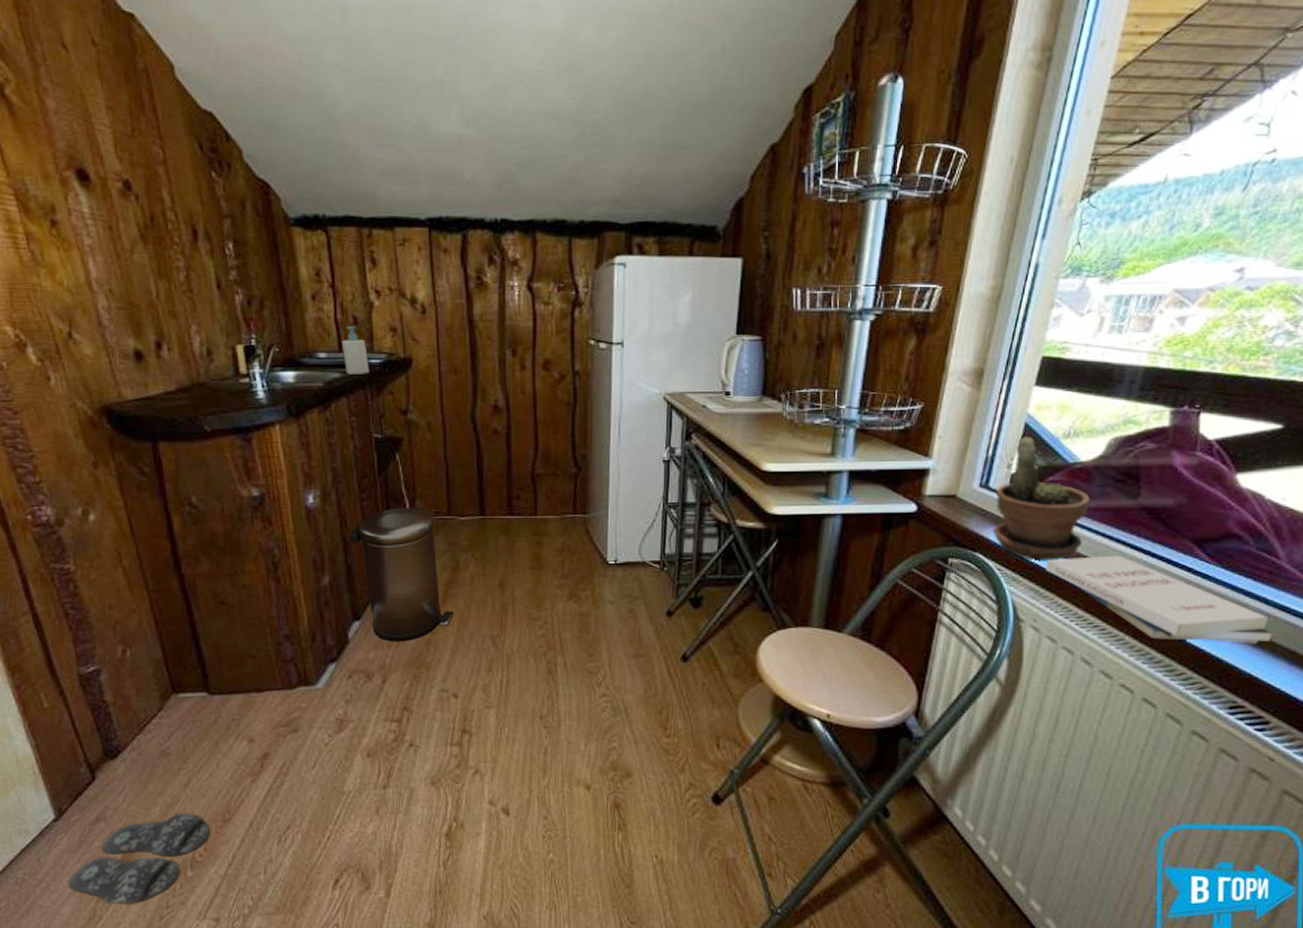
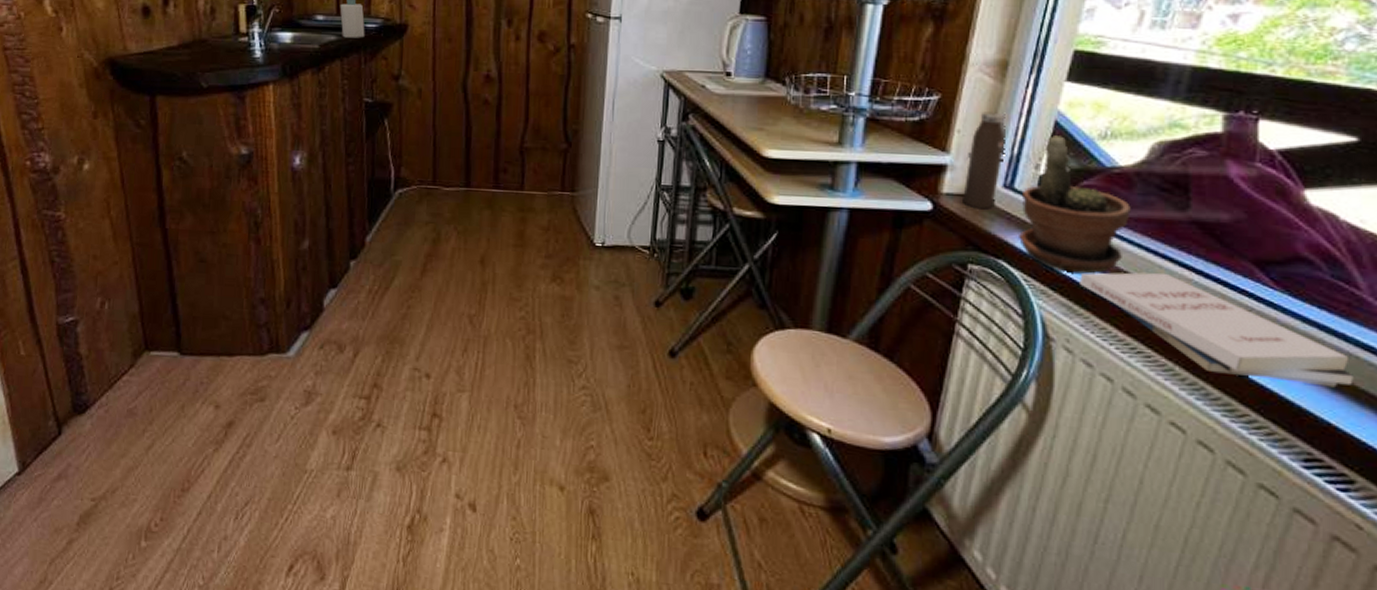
slippers: present [68,813,210,904] -> none [23,477,168,571]
pedal bin: present [349,507,455,642] -> none [332,174,433,314]
water bottle: none [944,418,980,509] -> present [963,112,1004,211]

